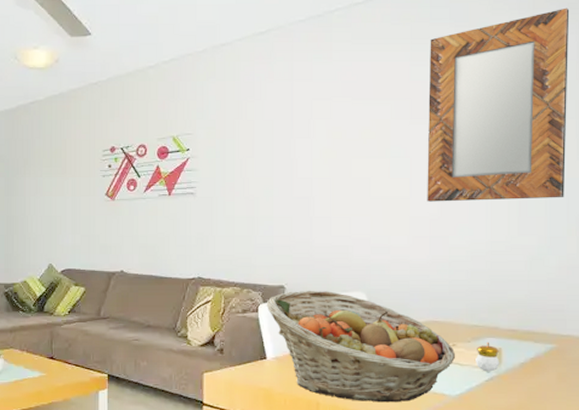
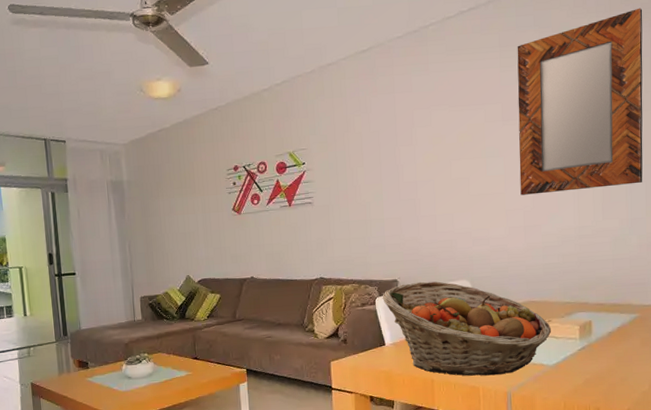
candle: present [476,342,500,372] -> none [569,316,591,342]

